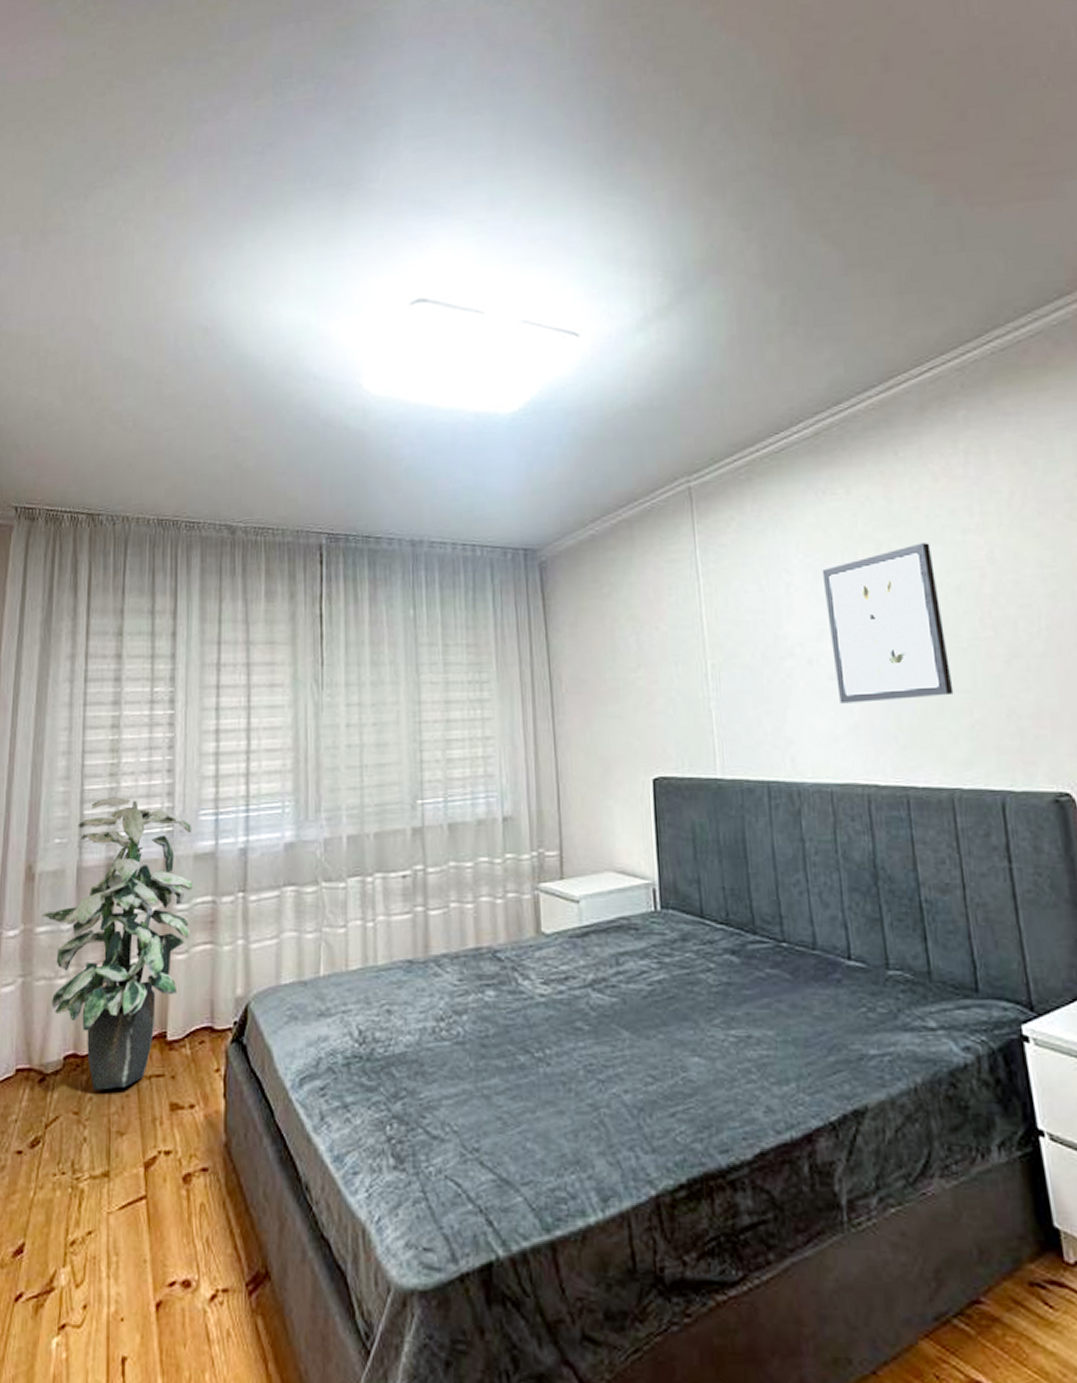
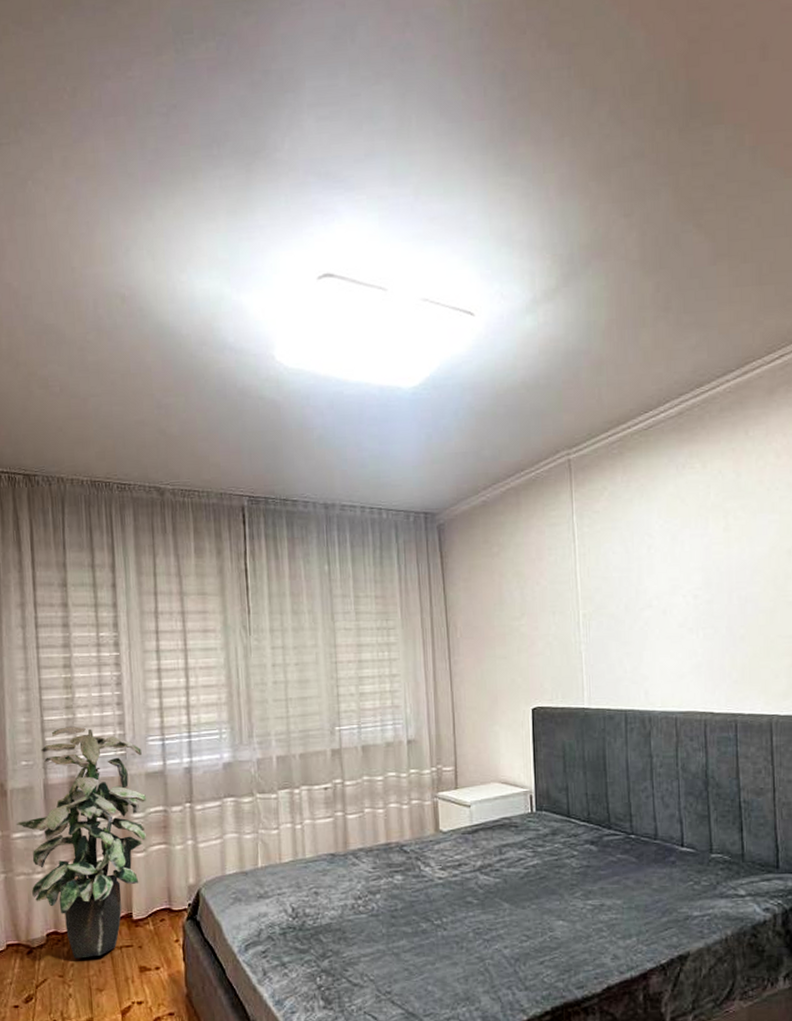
wall art: present [822,543,954,704] -> none [678,512,779,647]

